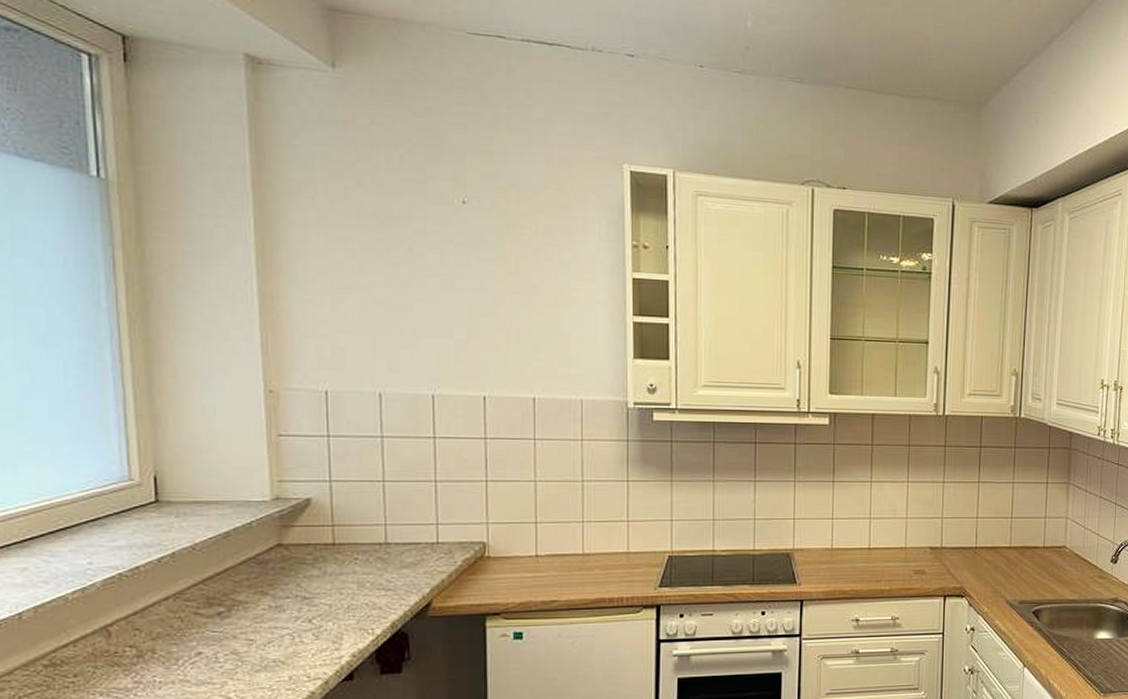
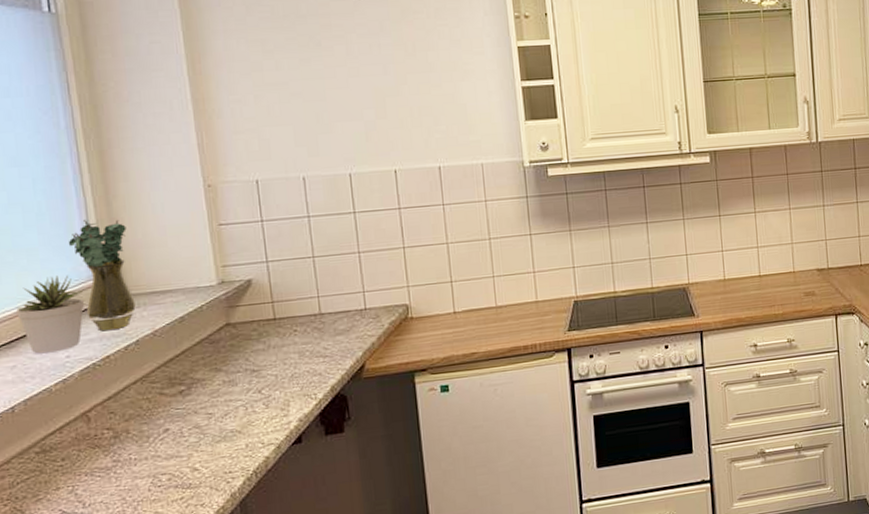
potted plant: none [33,472,115,557] -> present [16,275,85,354]
vase: none [100,414,174,539] -> present [68,220,136,331]

